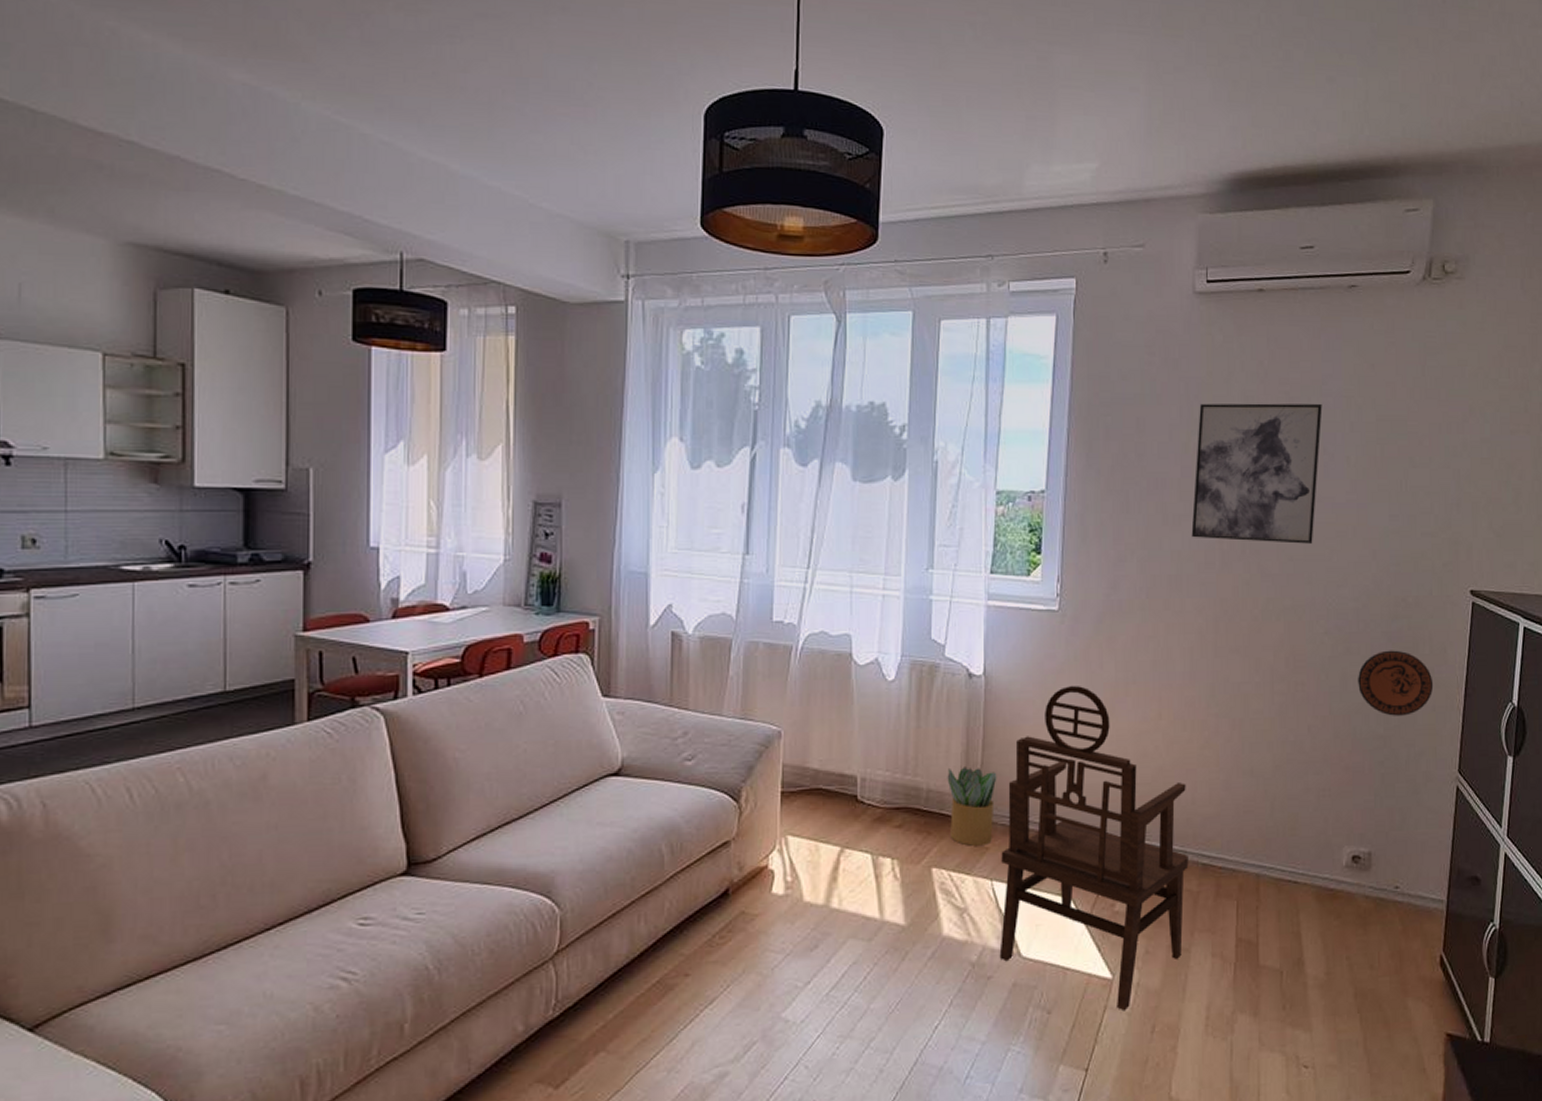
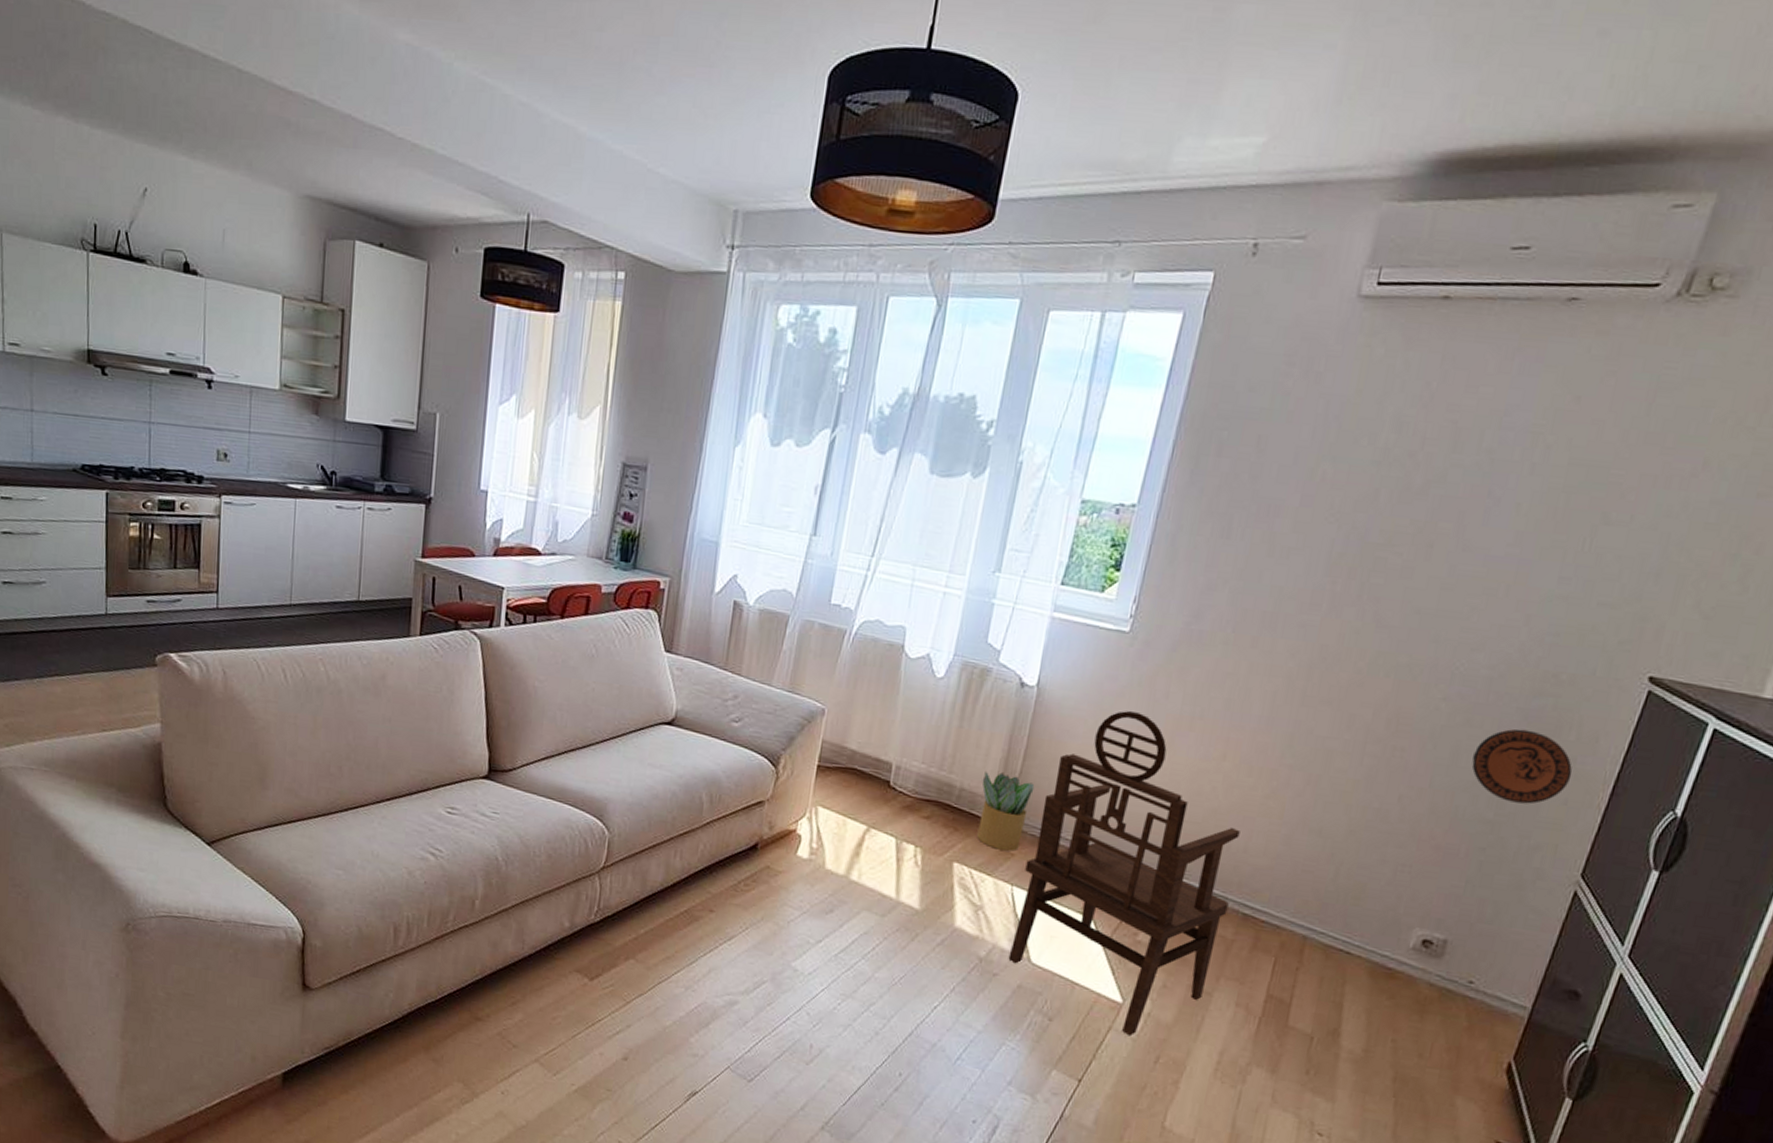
wall art: present [1191,403,1322,544] -> none [1299,425,1499,598]

